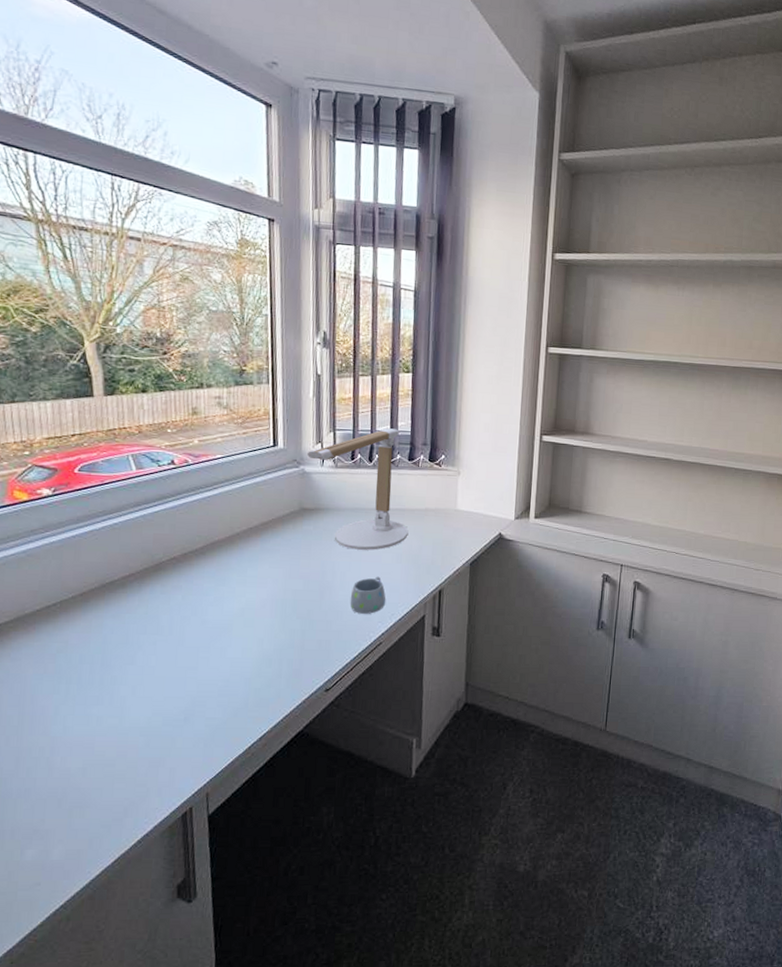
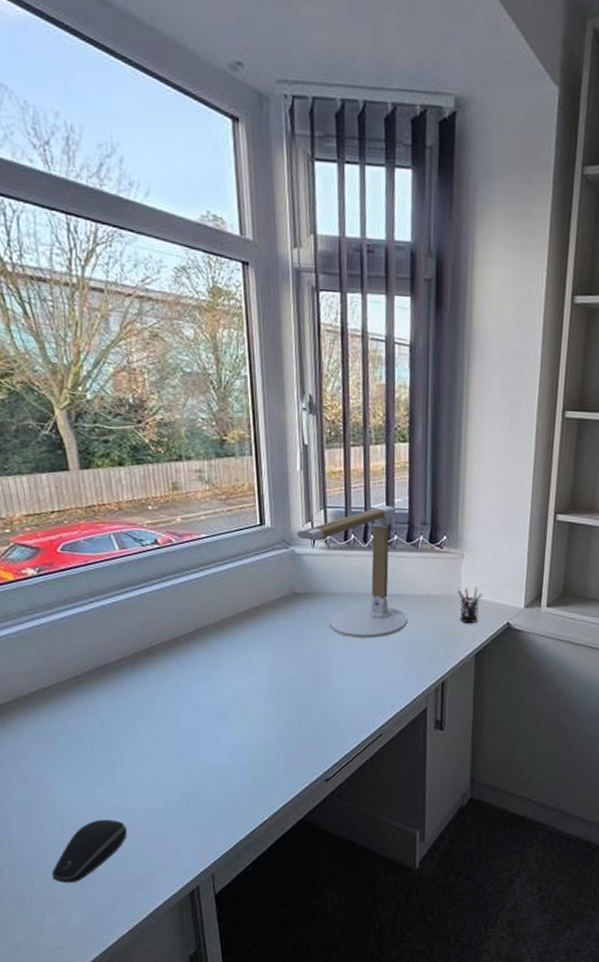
computer mouse: none [36,740,121,811] -> present [52,819,127,883]
mug: present [350,576,386,614] -> none [347,666,386,705]
pen holder: none [455,500,476,535] -> present [458,586,482,624]

